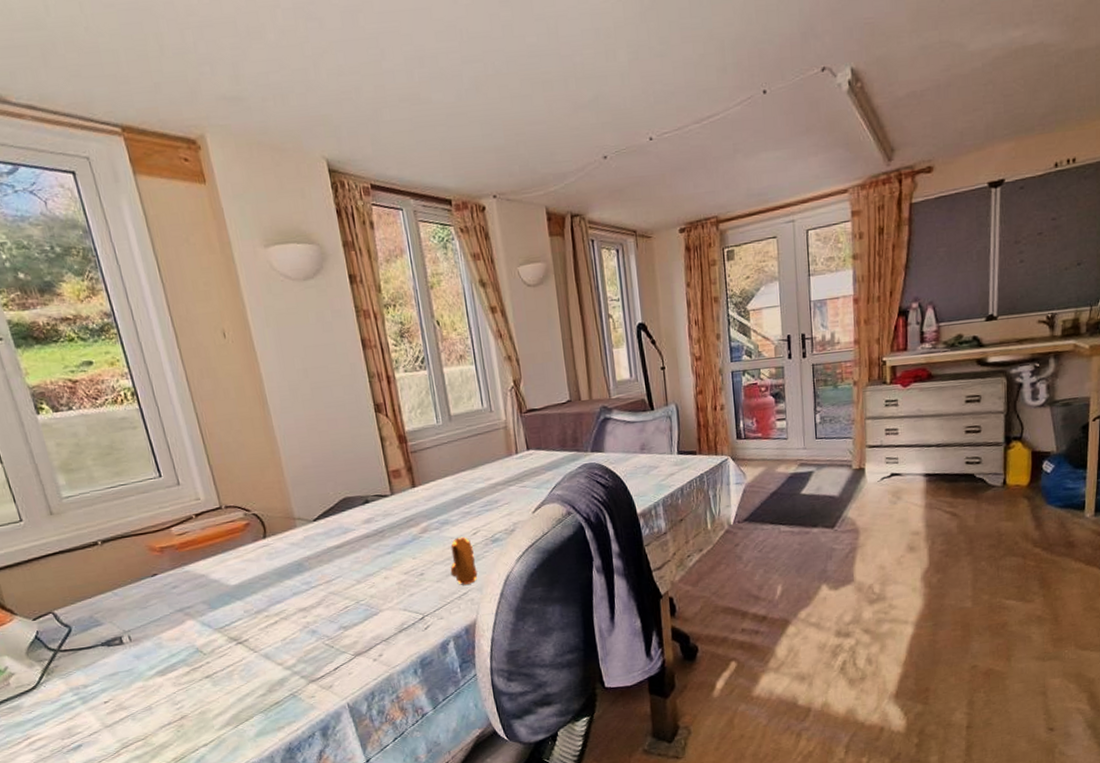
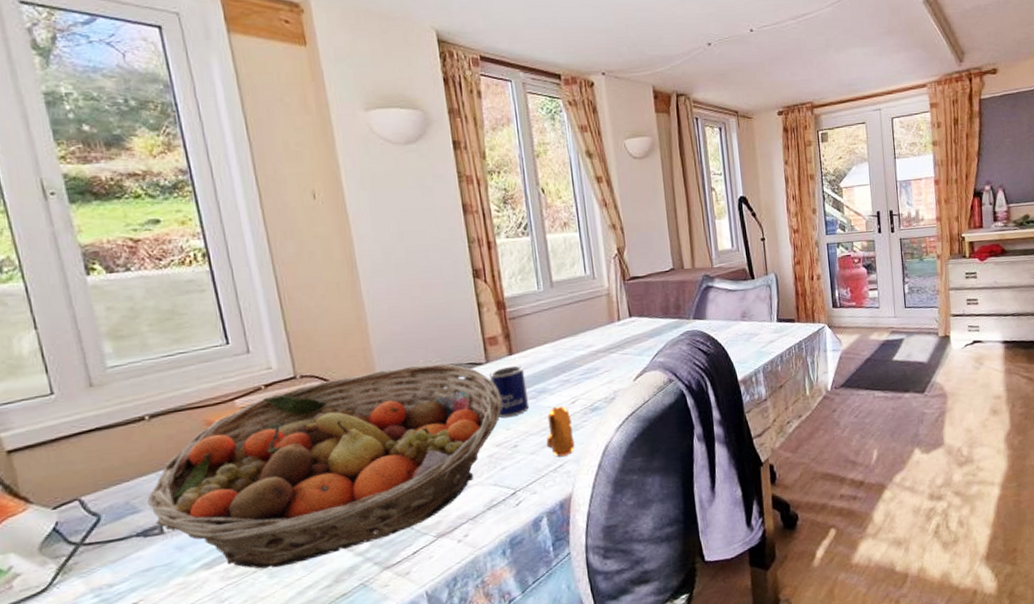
fruit basket: none [107,495,409,678] -> present [147,363,503,569]
mug: none [394,497,434,548] -> present [489,365,530,418]

